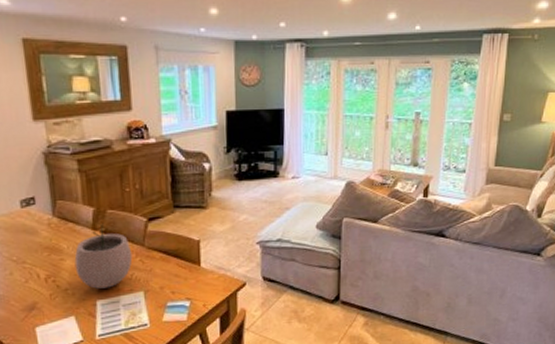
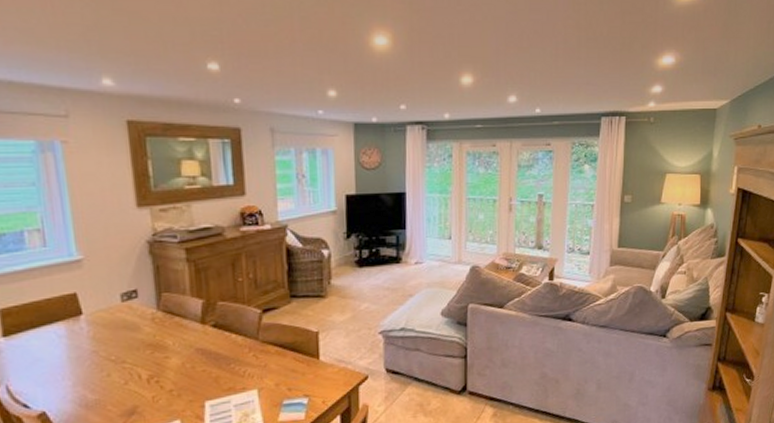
plant pot: present [74,223,133,289] -> none [180,316,245,389]

